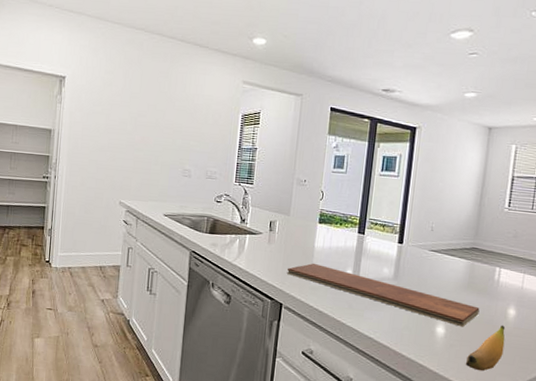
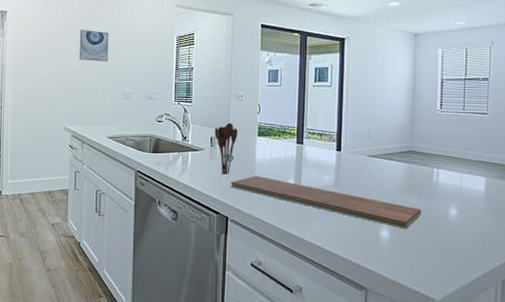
wall art: none [138,101,172,136] -> present [79,30,109,62]
utensil holder: none [274,207,298,261] -> present [214,122,238,175]
banana: present [465,325,506,371] -> none [412,225,449,272]

